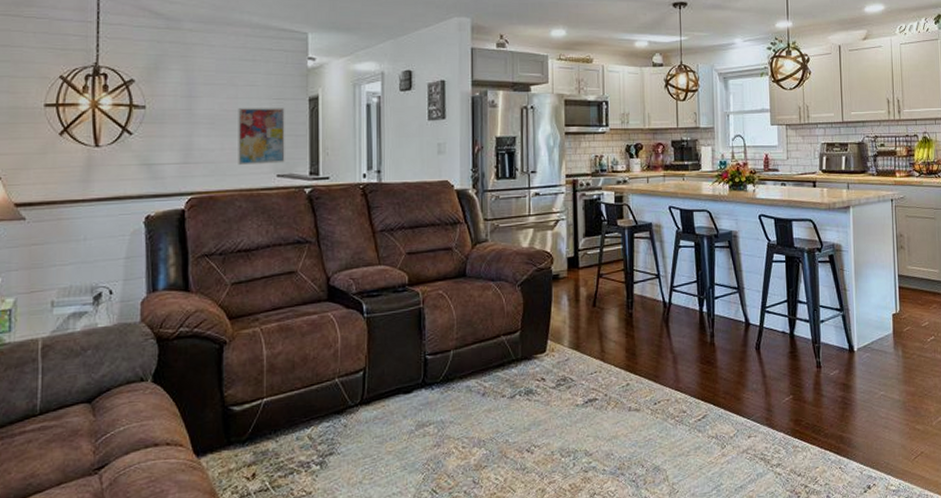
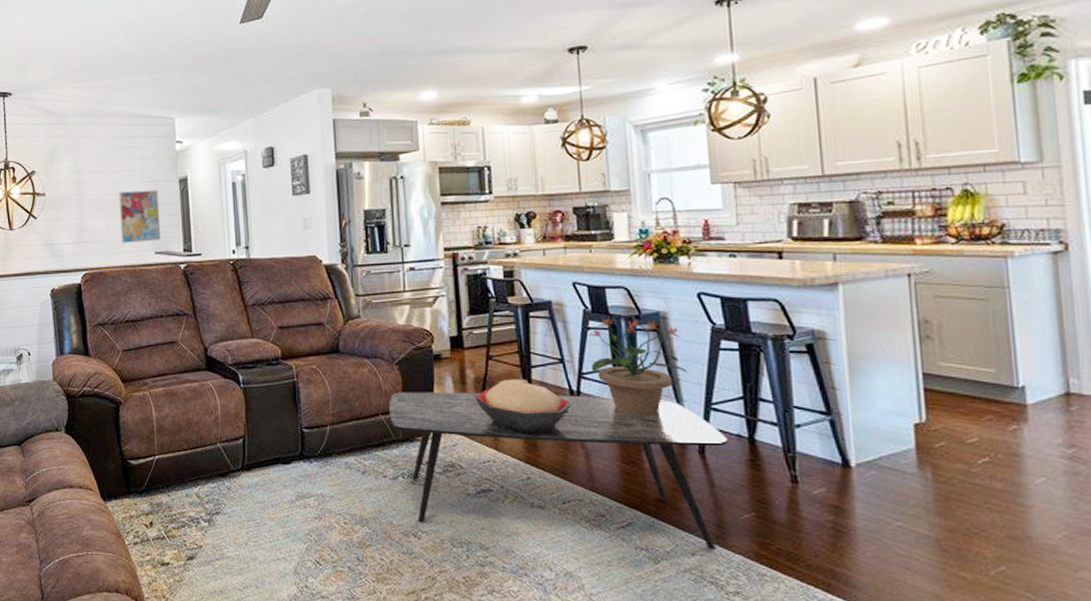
coffee table: none [510,306,775,438] -> present [389,392,727,550]
decorative bowl: none [586,294,664,344] -> present [474,379,571,433]
potted plant: none [679,237,750,321] -> present [588,318,688,416]

